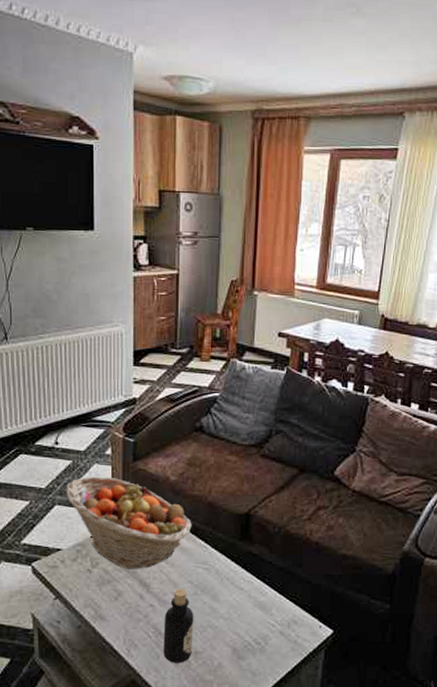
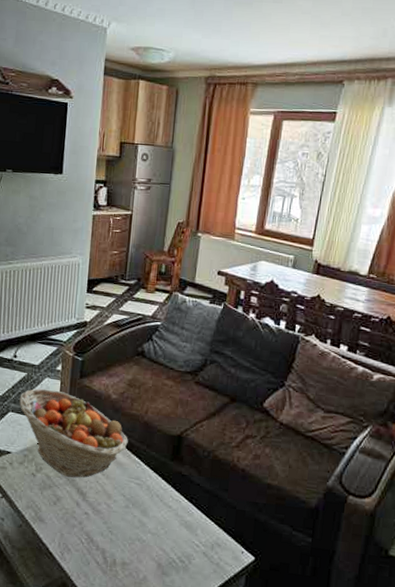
bottle: present [163,588,194,663] -> none [93,499,124,572]

